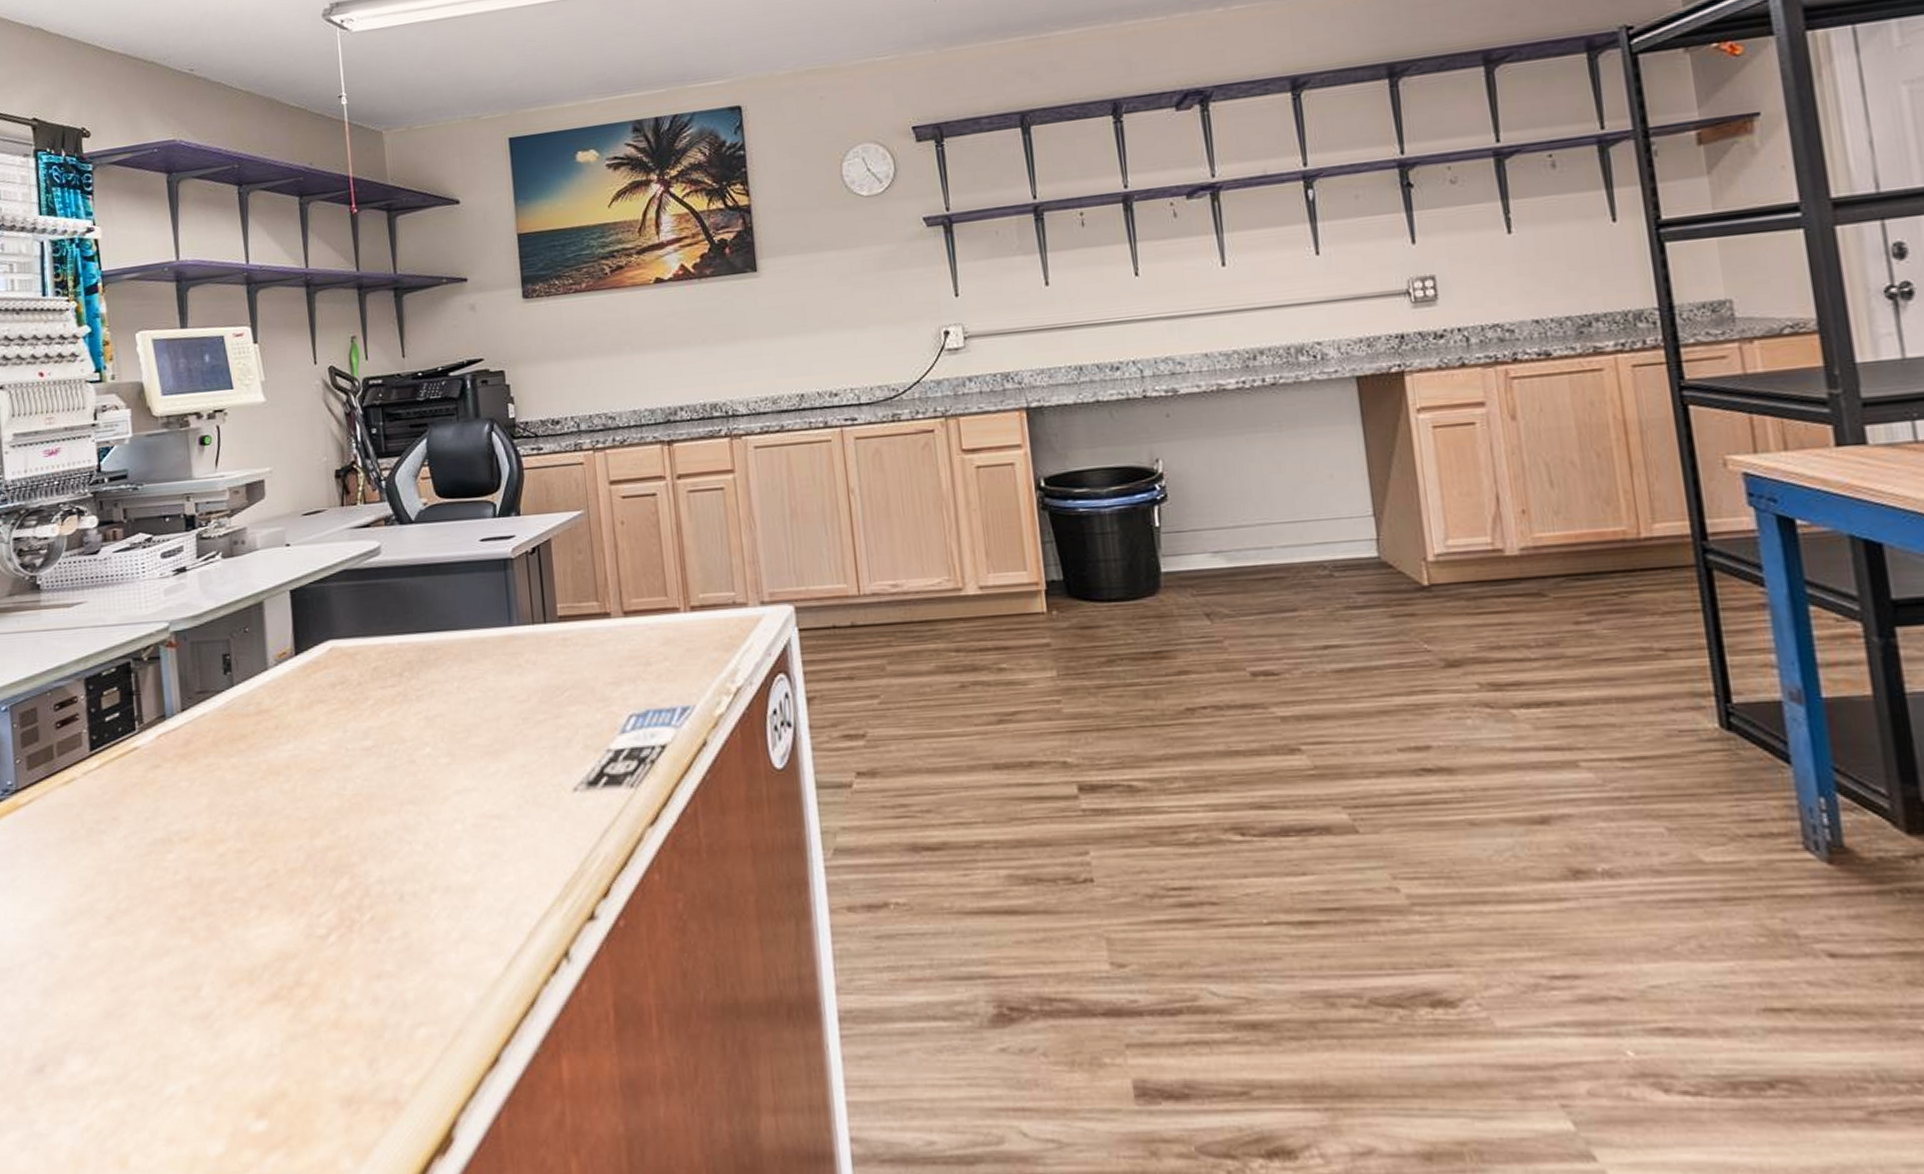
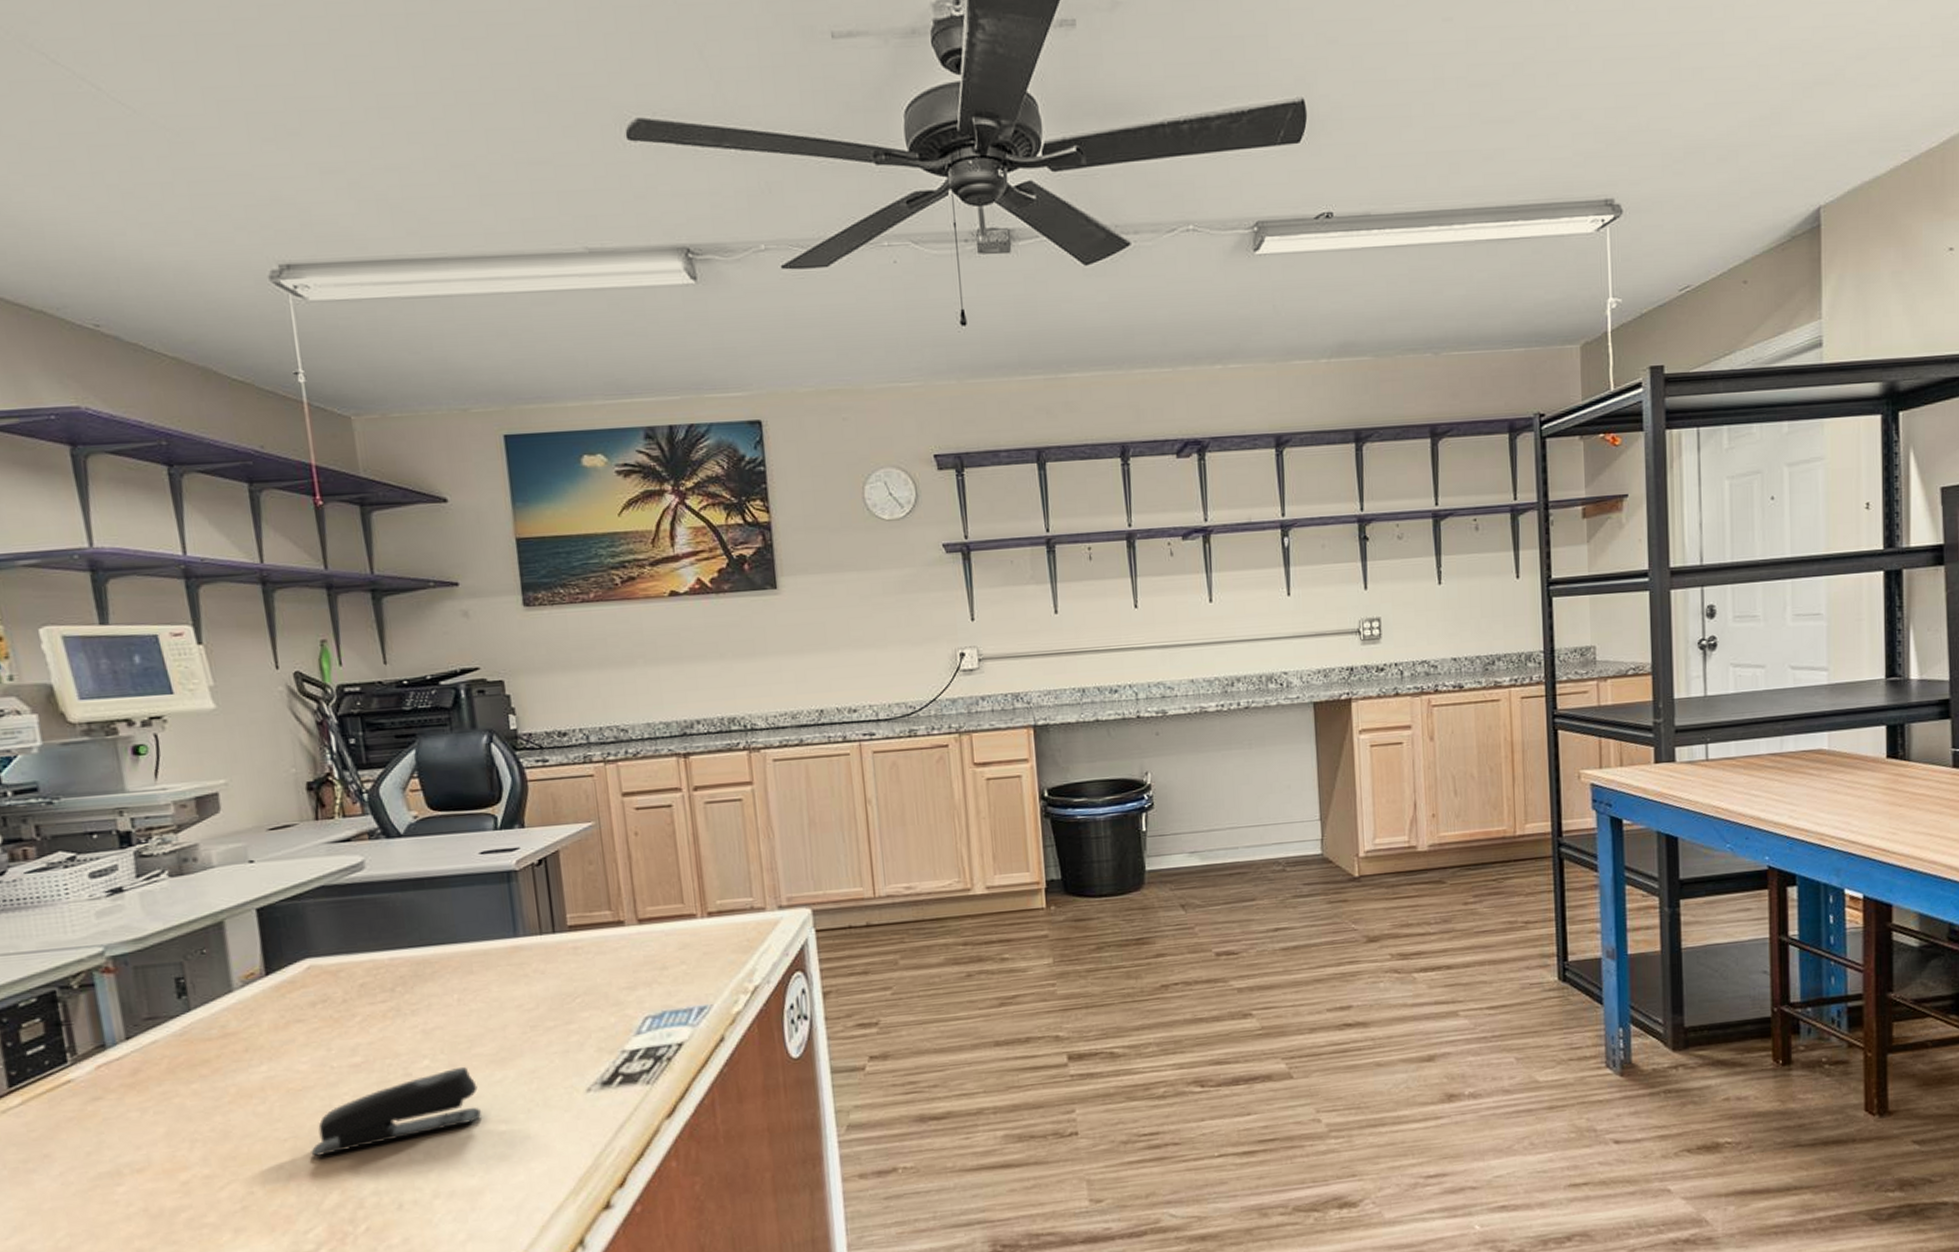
stapler: none [326,756,477,838] -> present [311,1066,482,1156]

